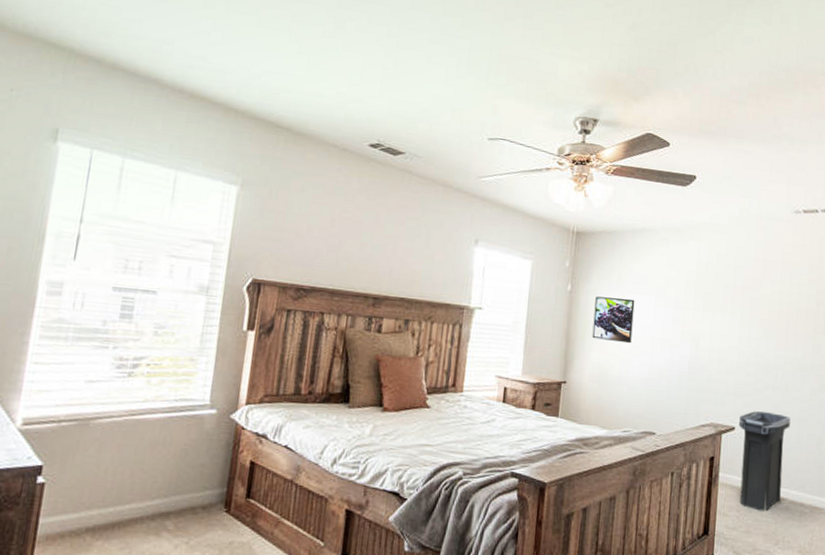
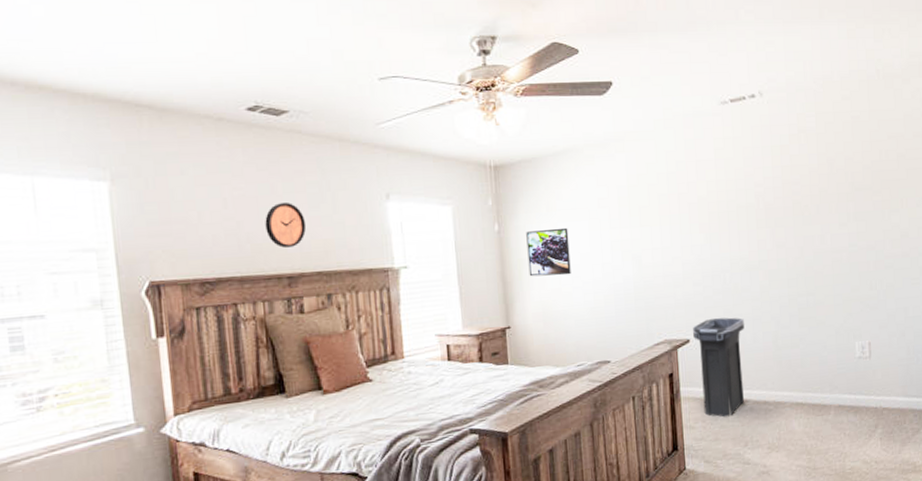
clock: none [363,230,400,272] -> present [265,203,307,248]

